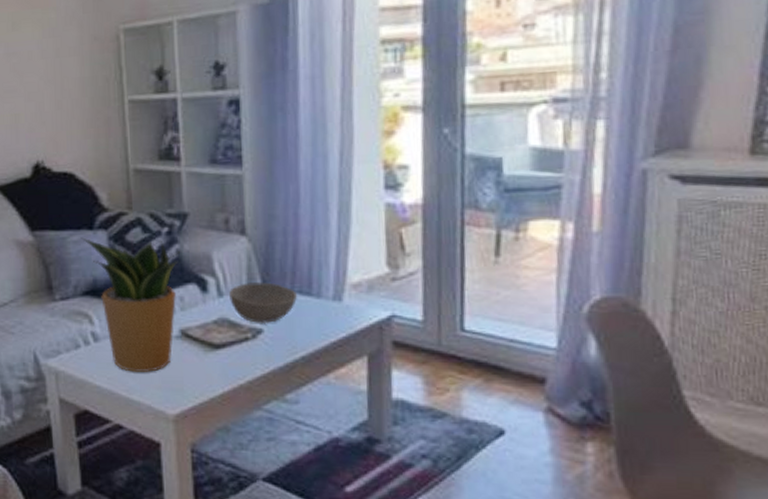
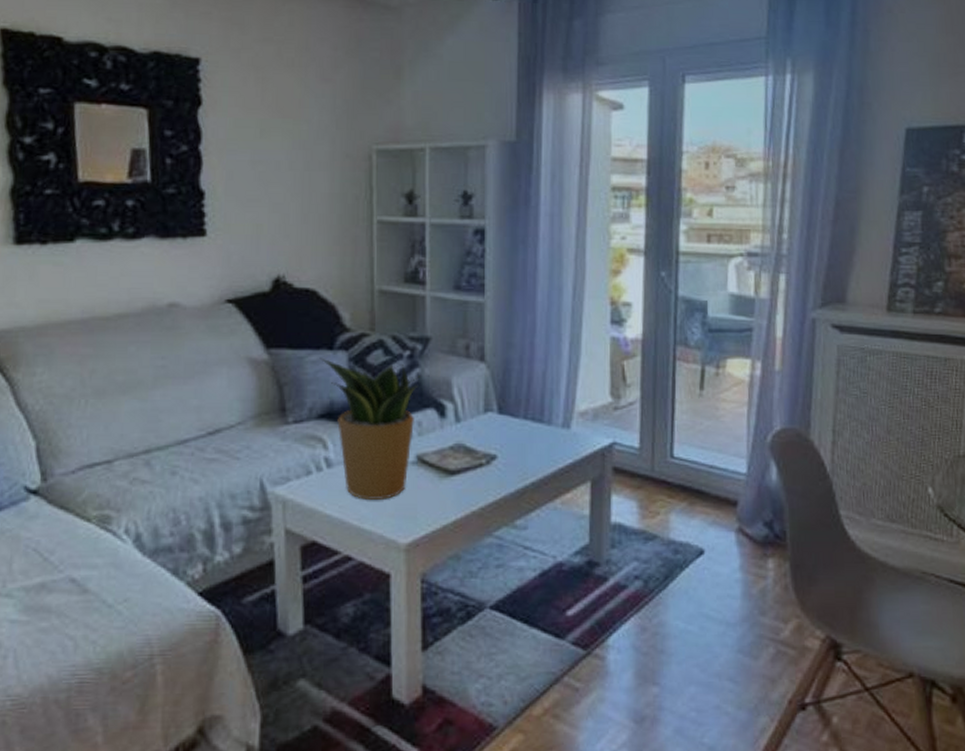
bowl: present [229,282,298,324] -> none [466,409,531,450]

